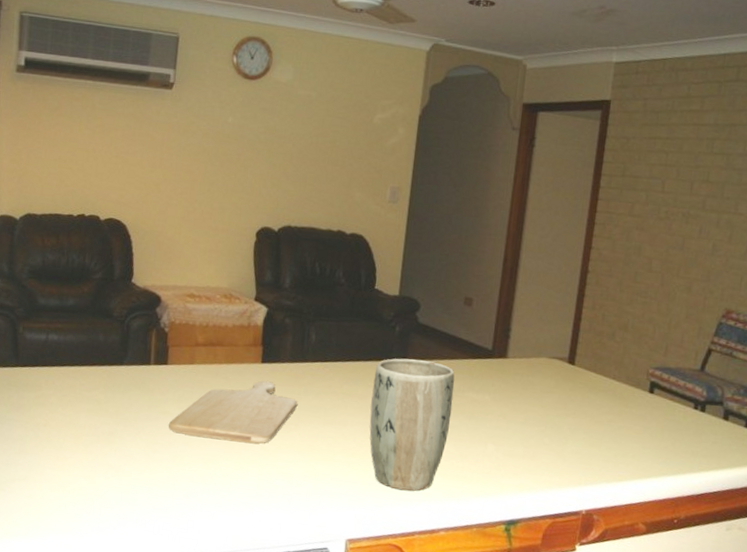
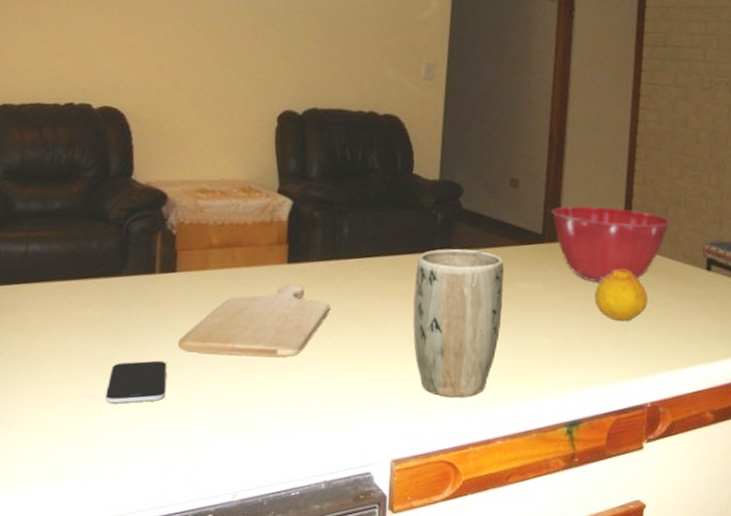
smartphone: none [109,437,159,472] -> present [105,360,167,404]
mixing bowl: none [501,325,617,398] -> present [551,205,671,283]
fruit: none [538,387,590,435] -> present [595,270,648,322]

